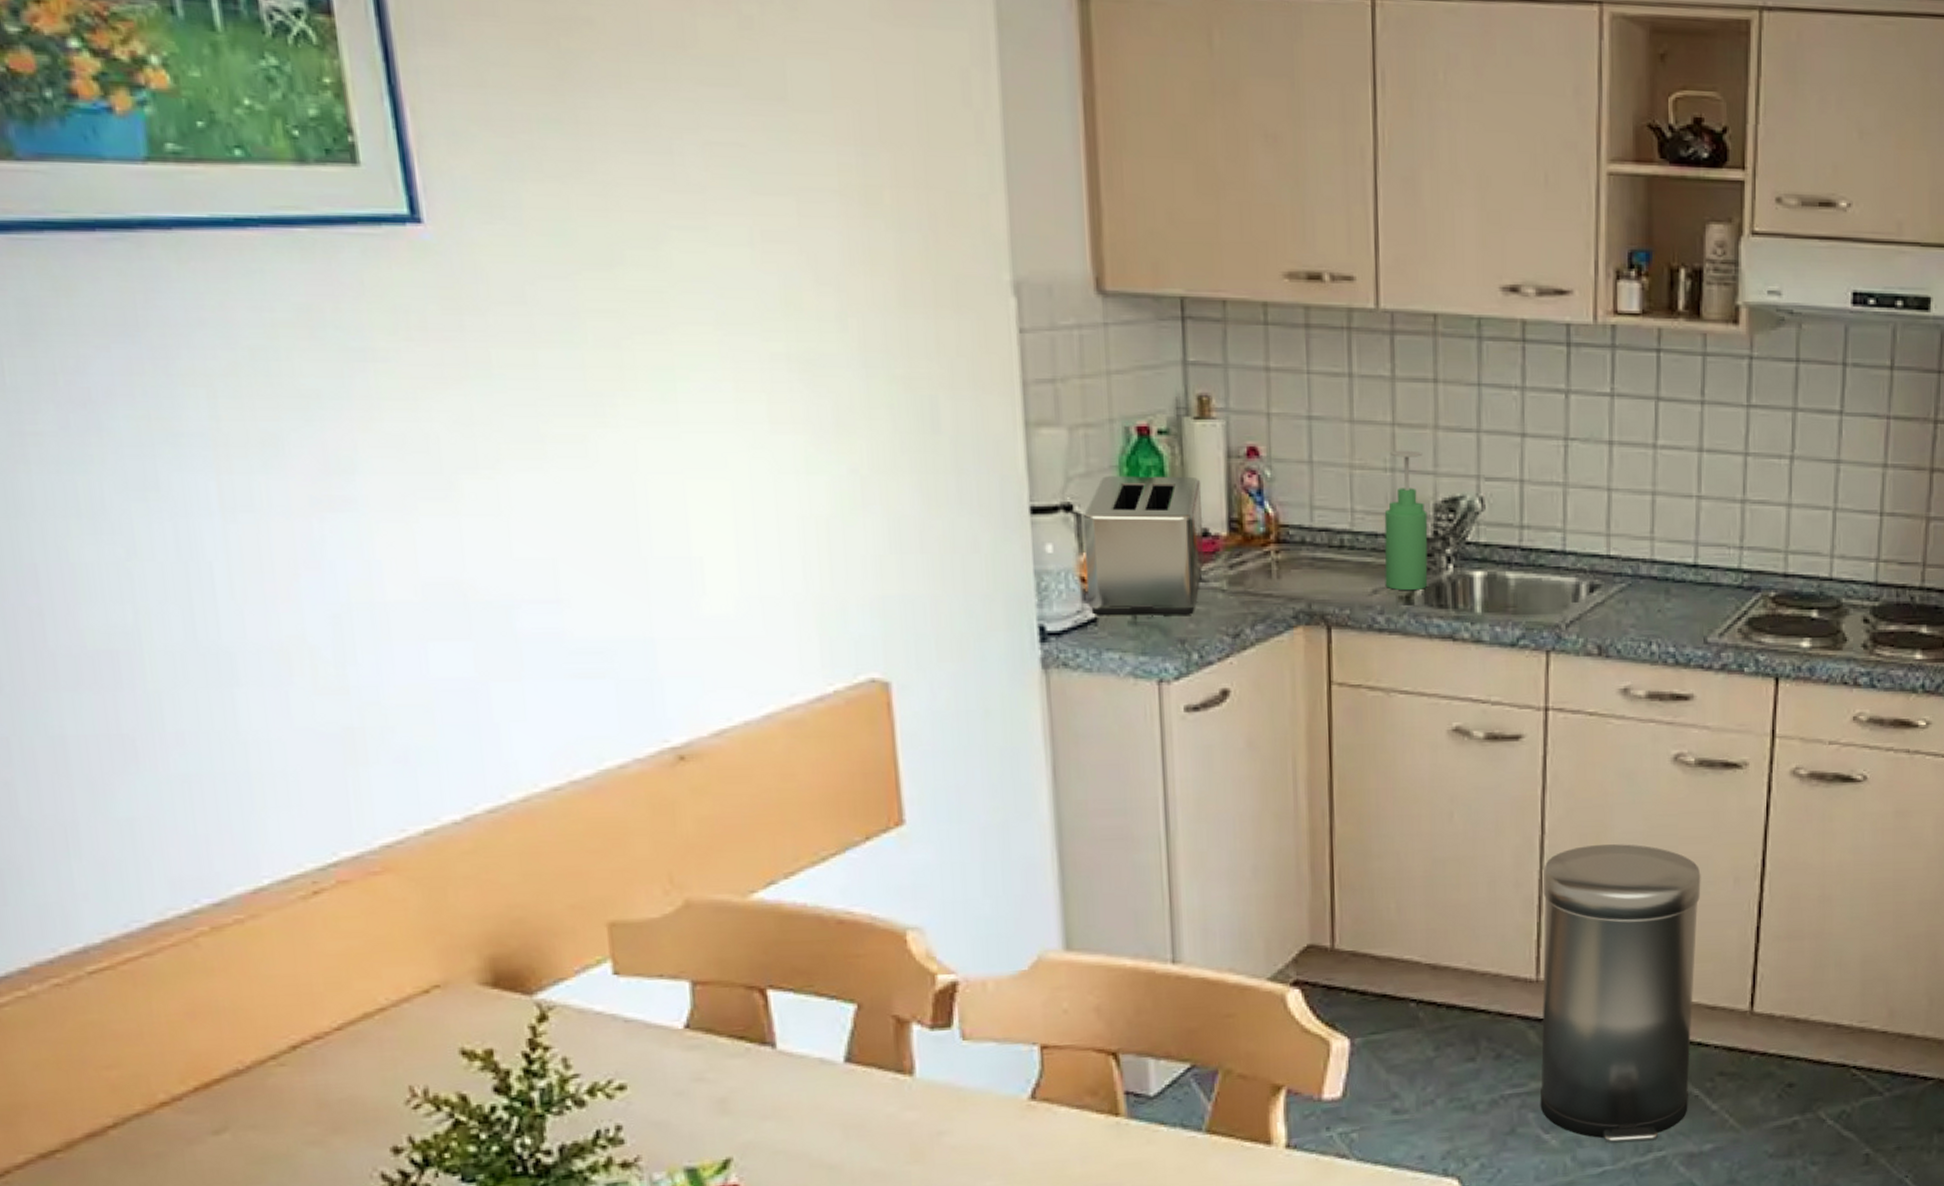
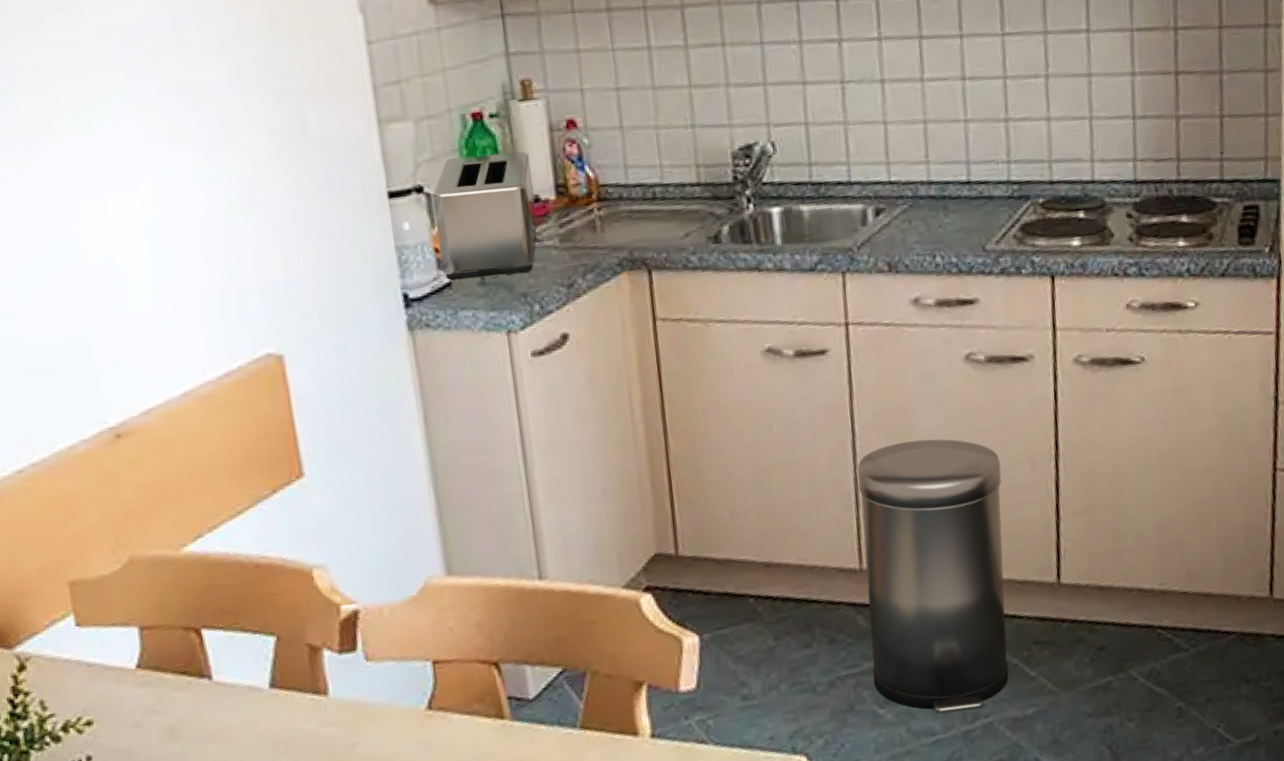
soap dispenser: present [1384,450,1428,591] -> none [689,107,732,232]

